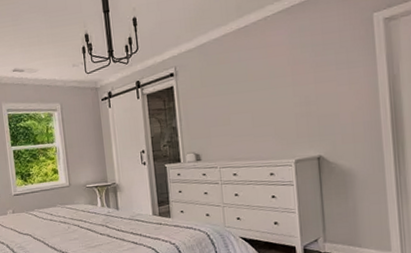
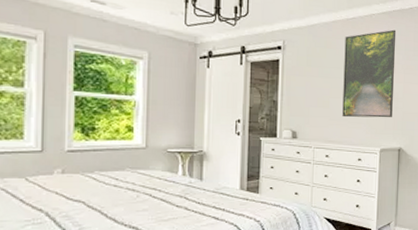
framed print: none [238,26,305,133] -> present [342,29,397,118]

